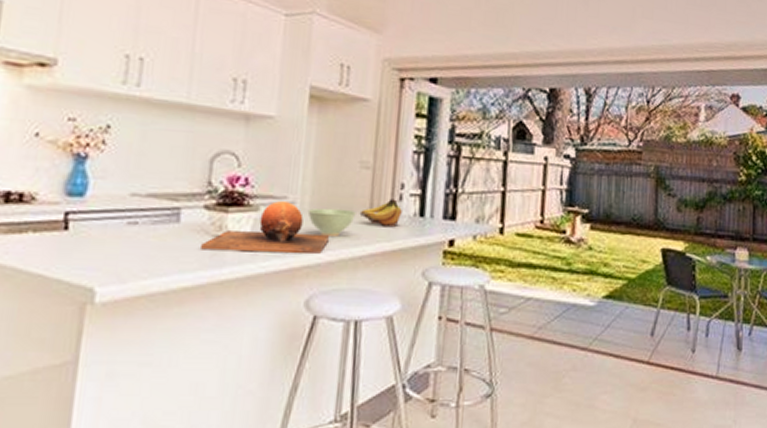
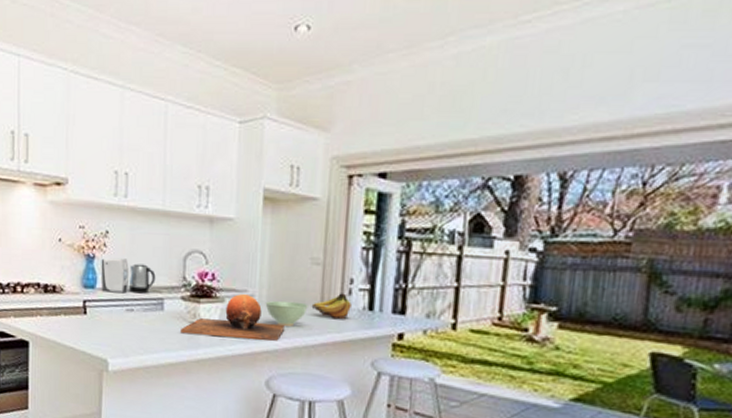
soap dispenser: none [94,158,136,203] -> present [101,258,130,294]
kettle: none [132,165,172,203] -> present [128,263,156,294]

